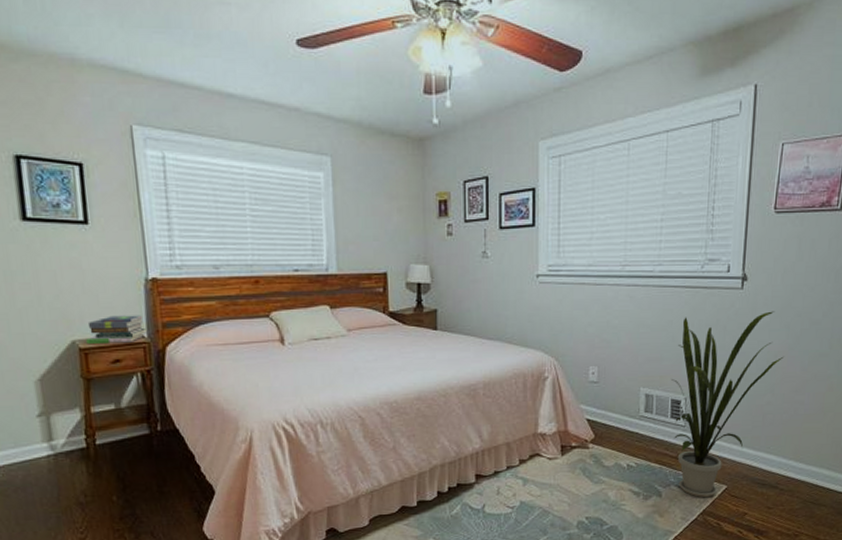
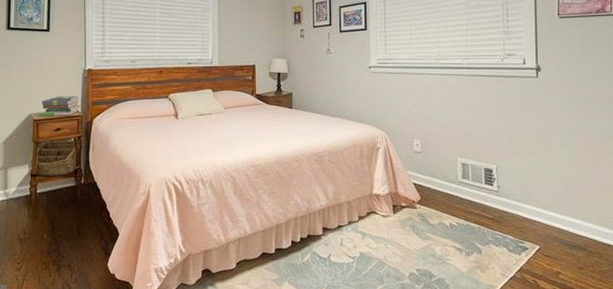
basket: none [81,375,153,422] -> present [30,140,80,176]
house plant: present [671,311,784,498] -> none [483,96,579,257]

